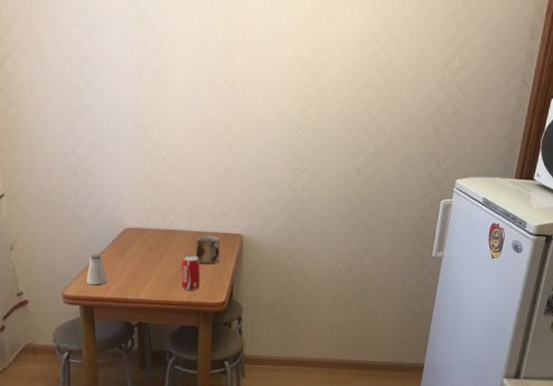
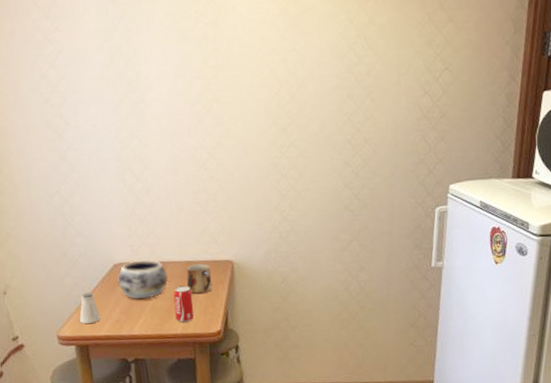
decorative bowl: none [126,226,177,265] -> present [117,259,168,300]

